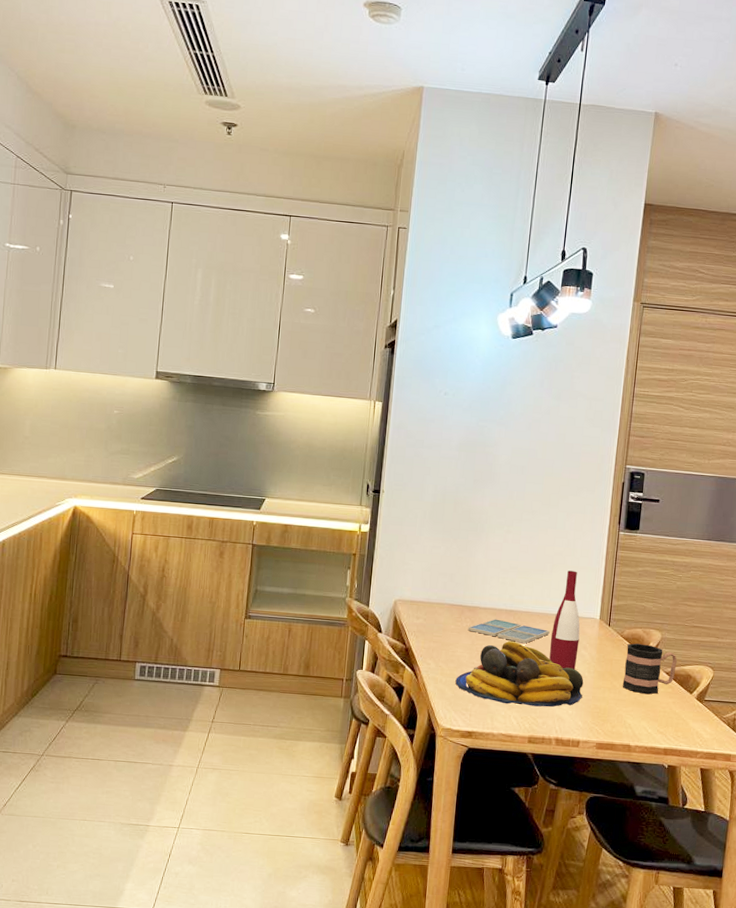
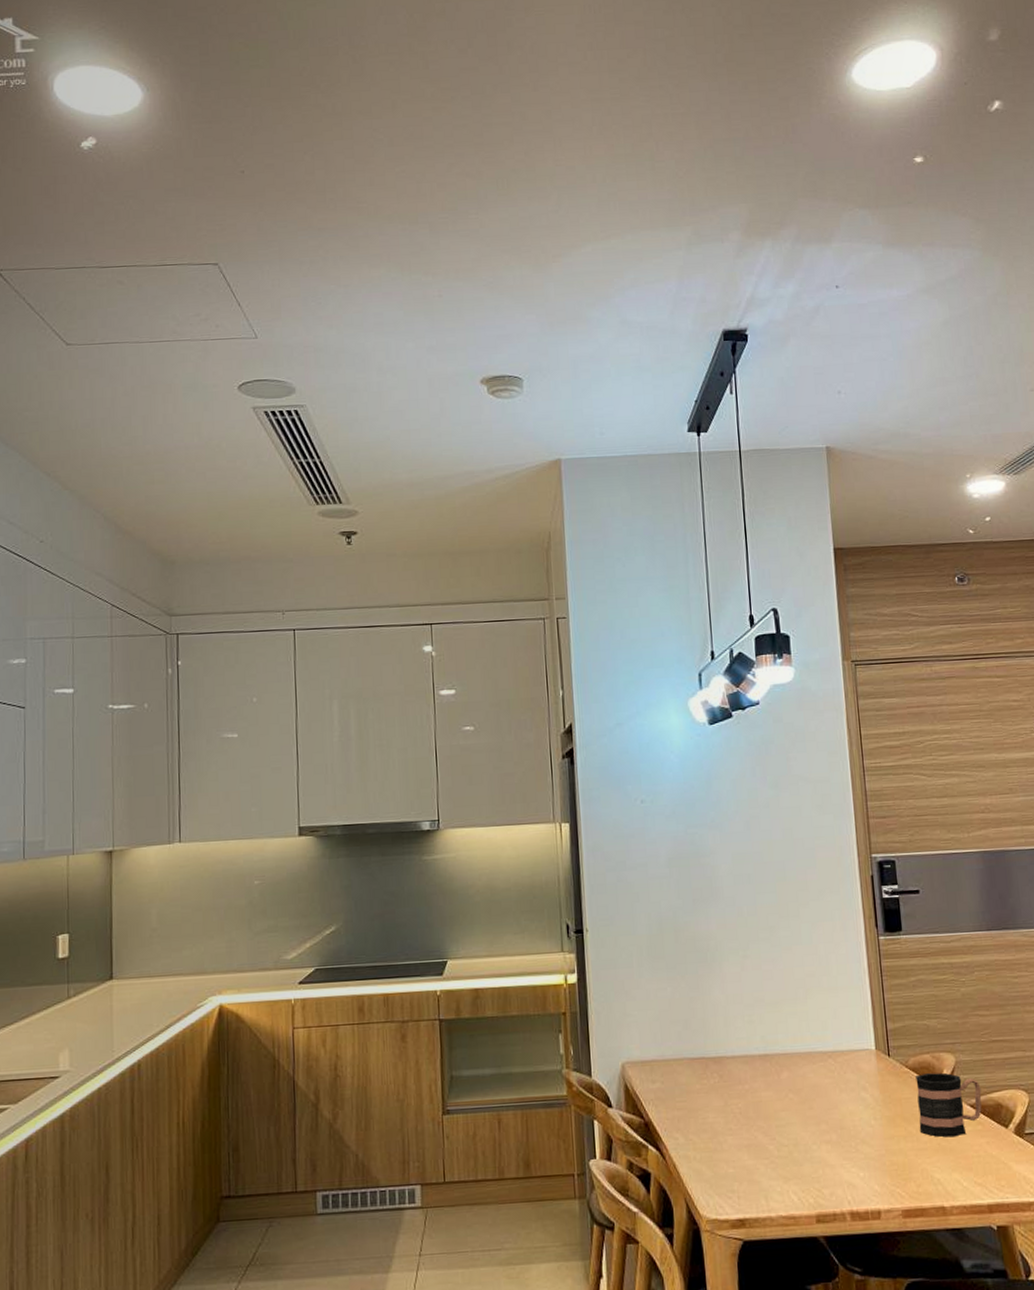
fruit bowl: present [455,640,584,708] -> none [712,1093,874,1177]
drink coaster: present [467,619,550,644] -> none [716,1068,818,1095]
wine bottle: present [549,571,580,670] -> none [819,993,858,1120]

